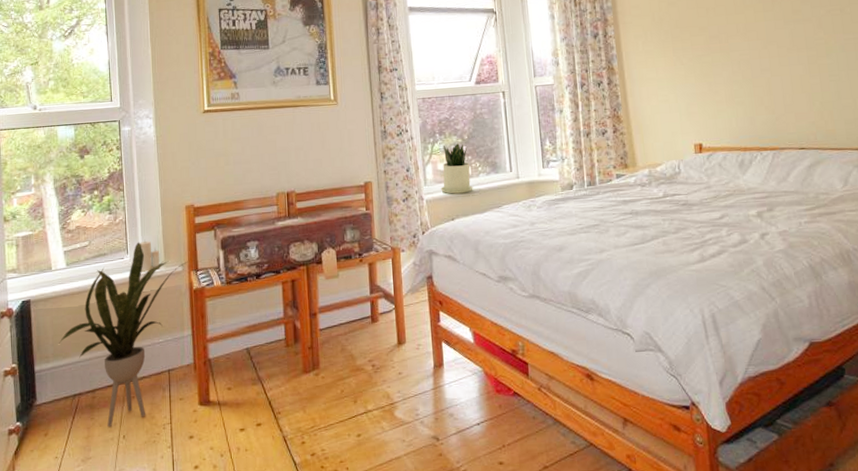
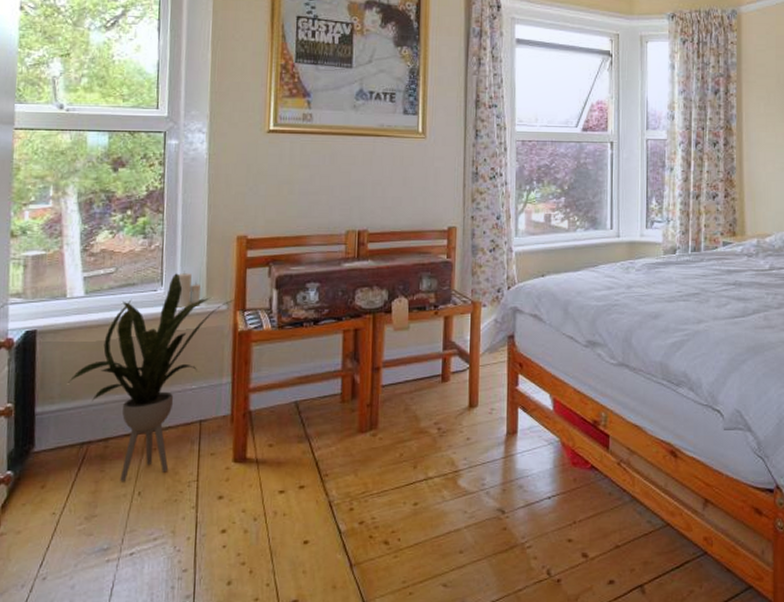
planter: present [441,142,473,194] -> none [533,192,569,248]

